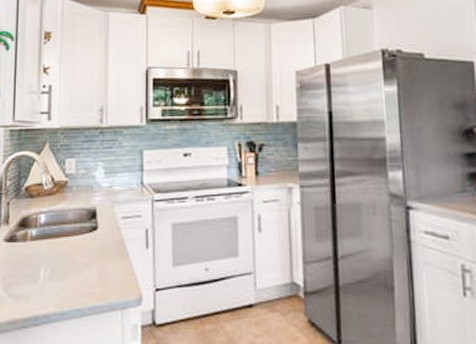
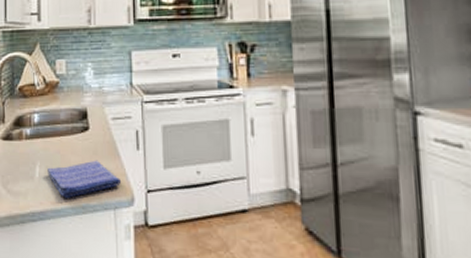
dish towel: none [53,260,130,300] -> present [48,160,122,198]

